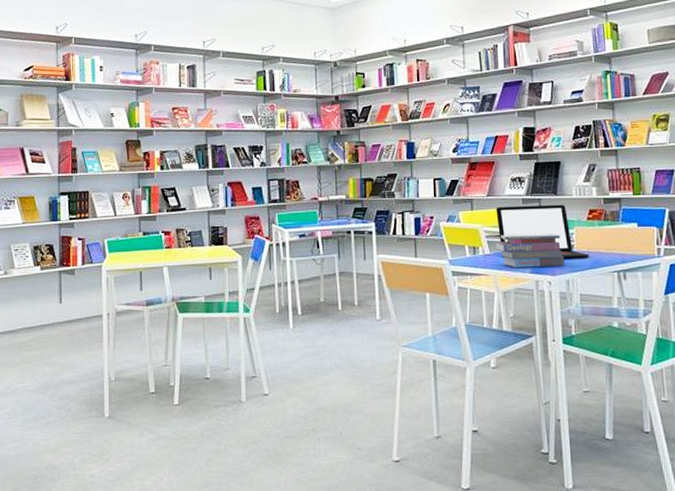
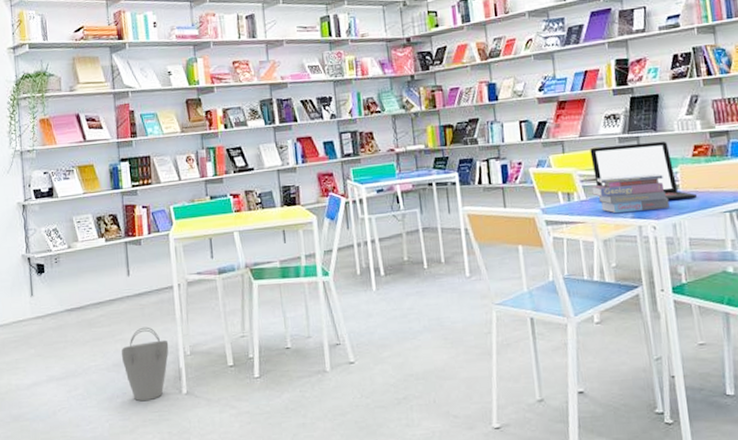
shopping bag: none [48,352,95,423] -> present [121,327,169,402]

